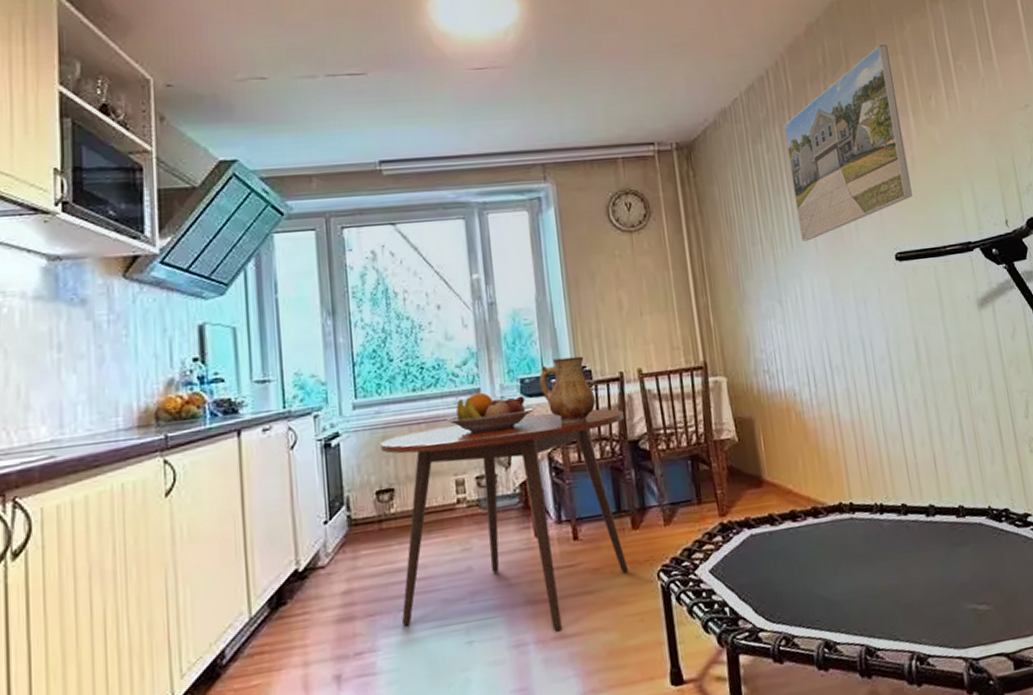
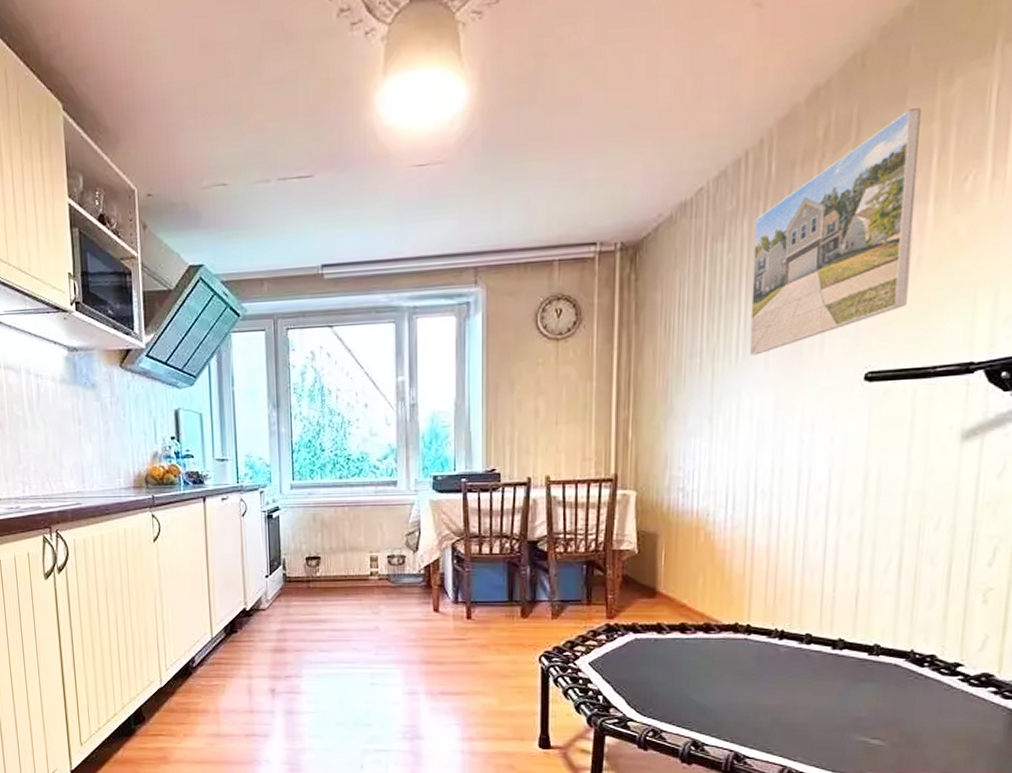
dining table: present [380,408,629,632] -> none [311,508,526,689]
fruit bowl: present [446,392,534,434] -> none [366,485,443,519]
ceramic pitcher: present [538,356,596,425] -> none [450,459,502,521]

